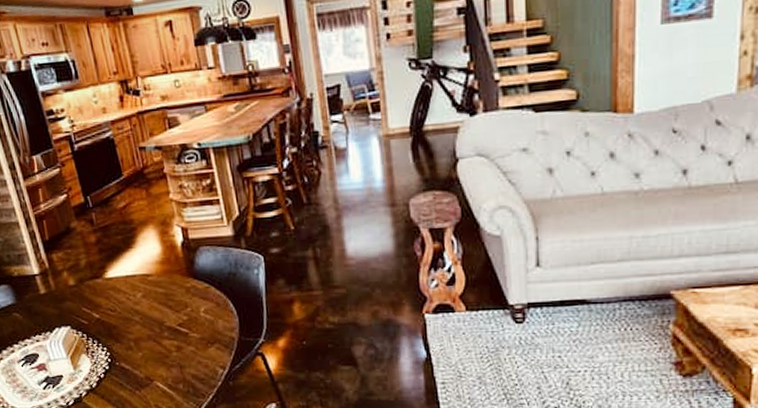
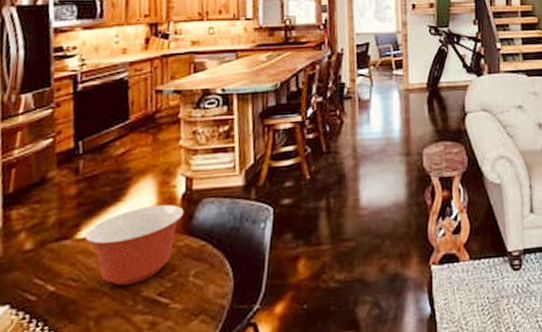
mixing bowl: none [110,252,186,317] -> present [84,205,184,286]

